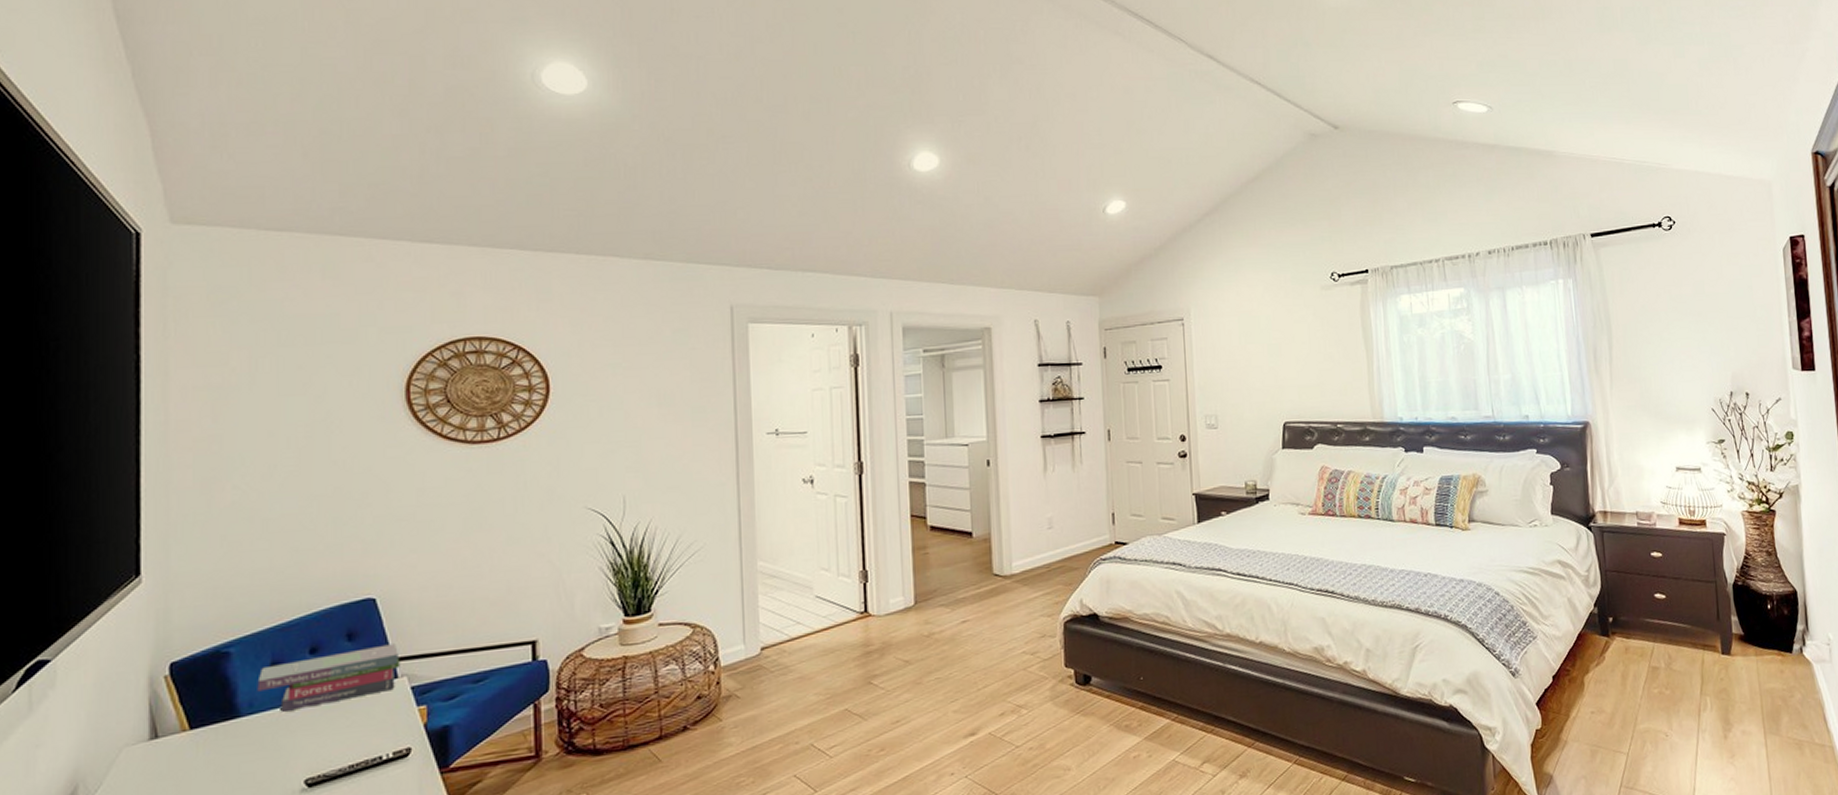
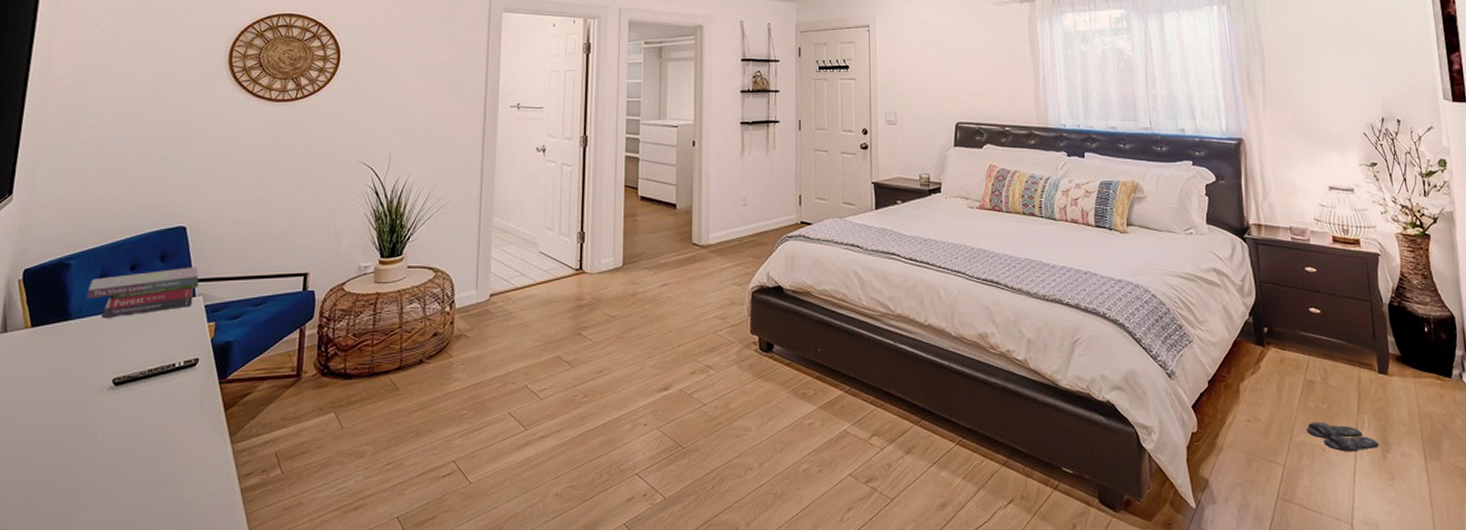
slippers: none [1650,707,1721,735] -> present [1306,421,1379,452]

